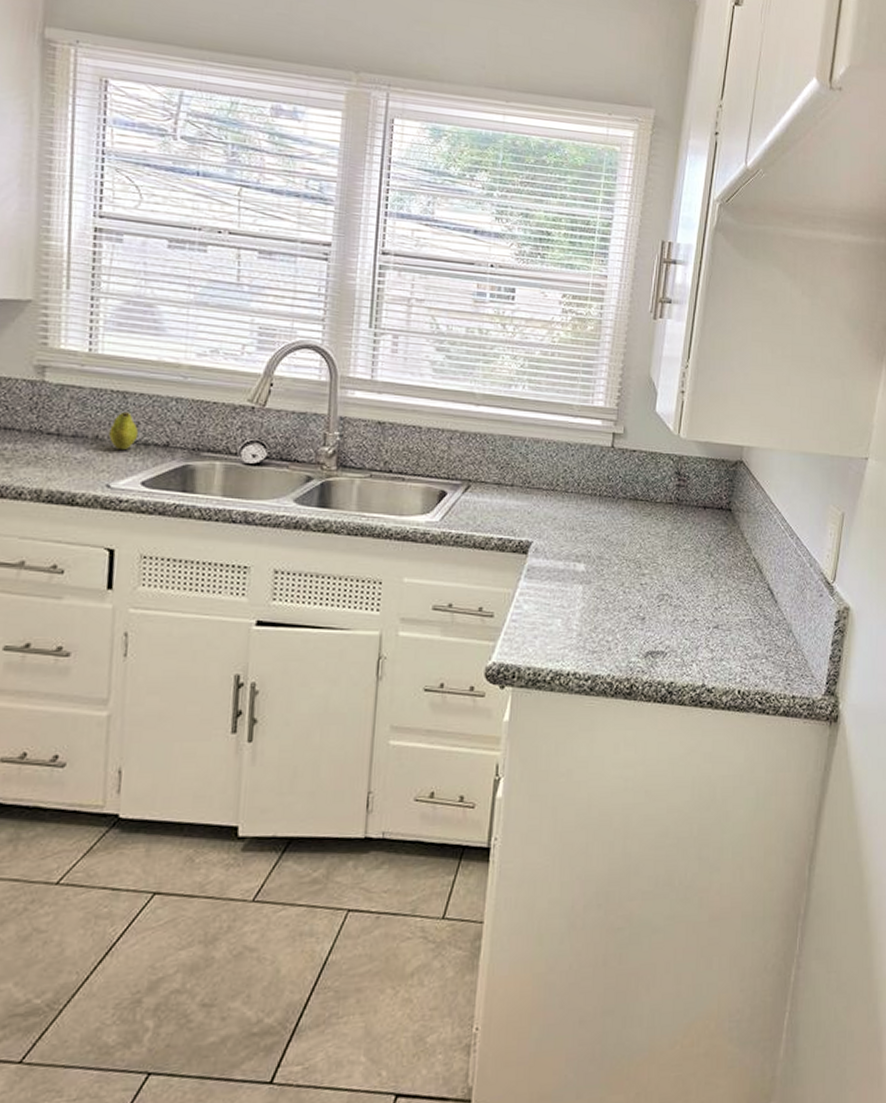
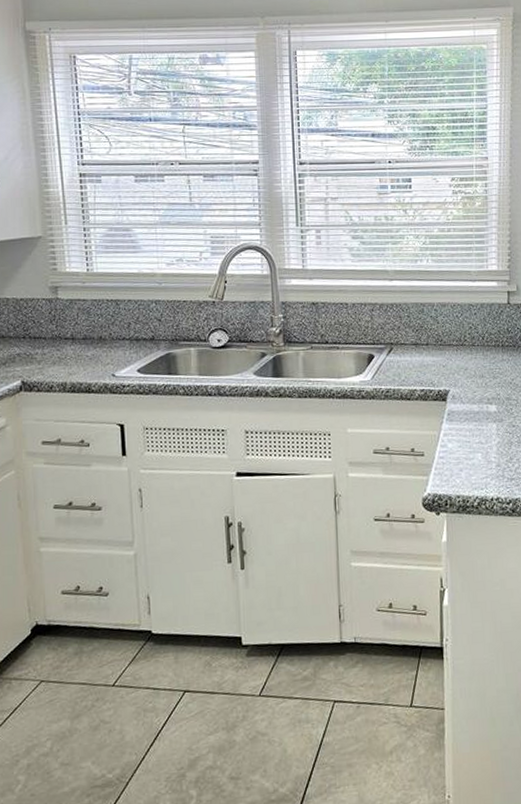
fruit: present [109,411,139,451] -> none [109,315,131,346]

